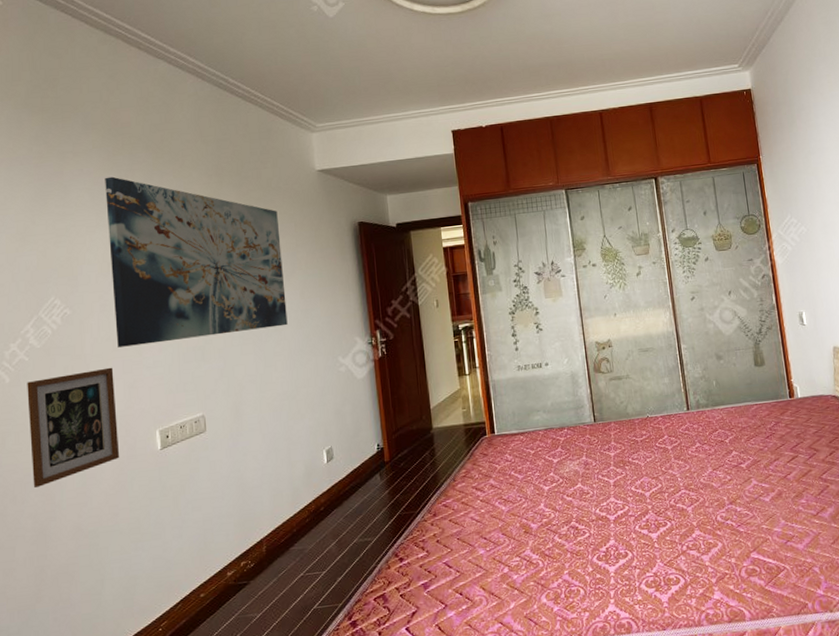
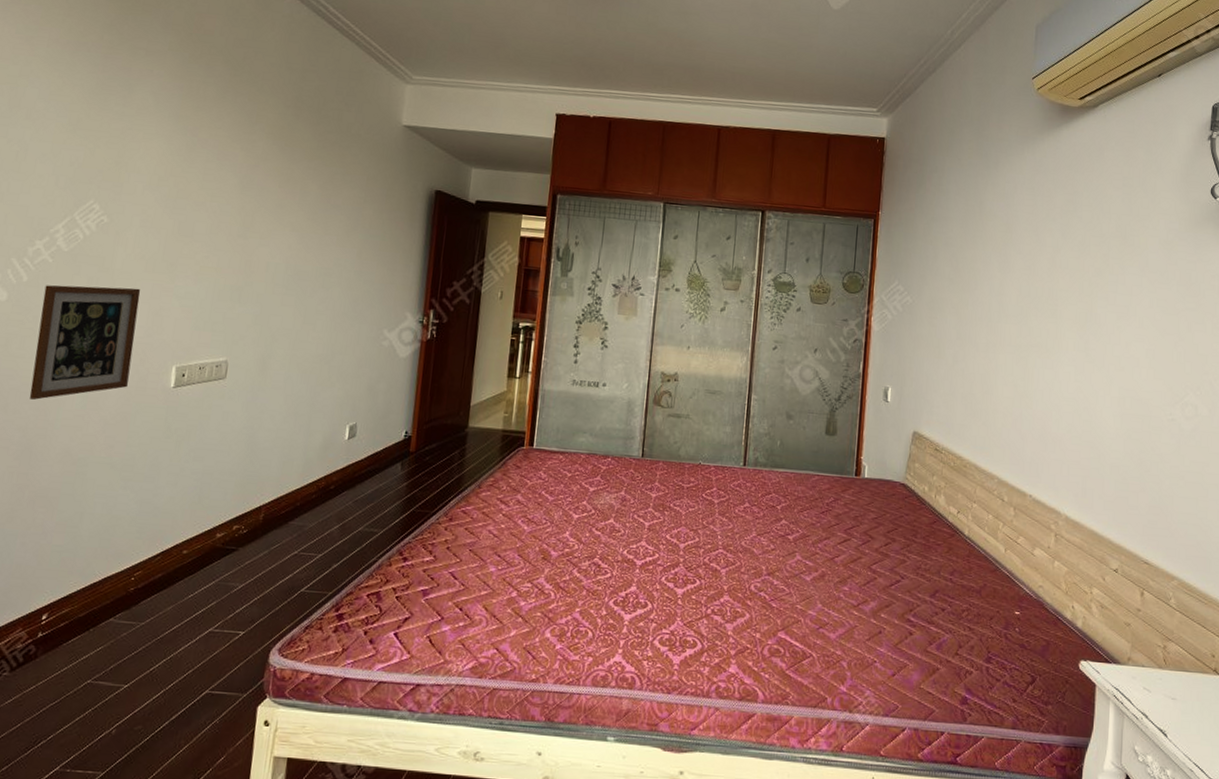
wall art: present [105,176,288,348] -> none [150,84,352,284]

